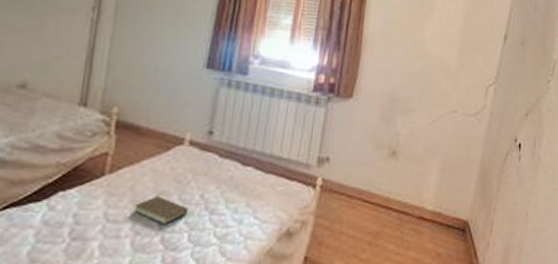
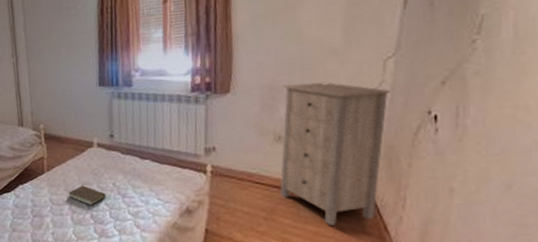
storage cabinet: none [387,97,490,251] -> present [280,82,391,225]

